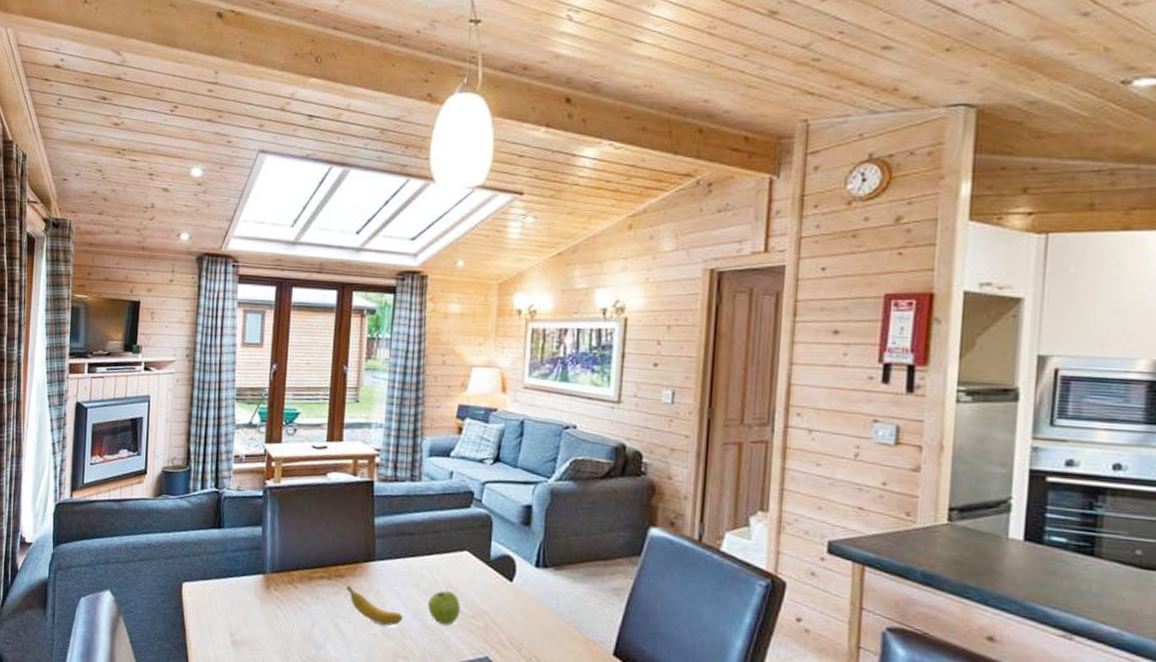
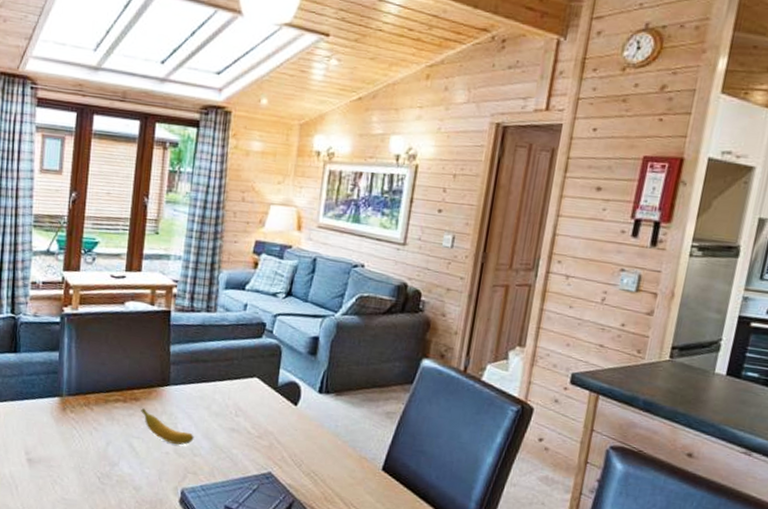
fruit: present [428,590,461,626] -> none [218,413,248,445]

